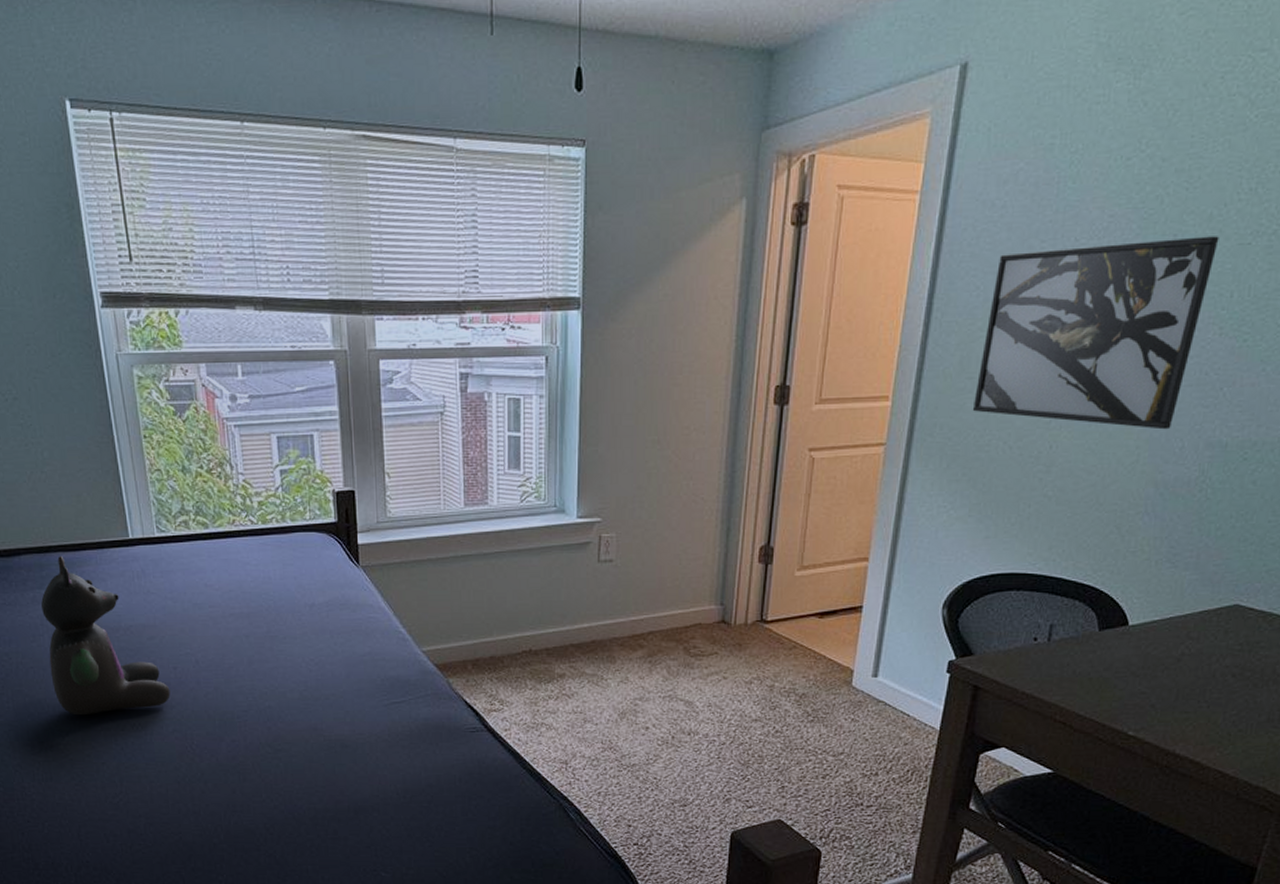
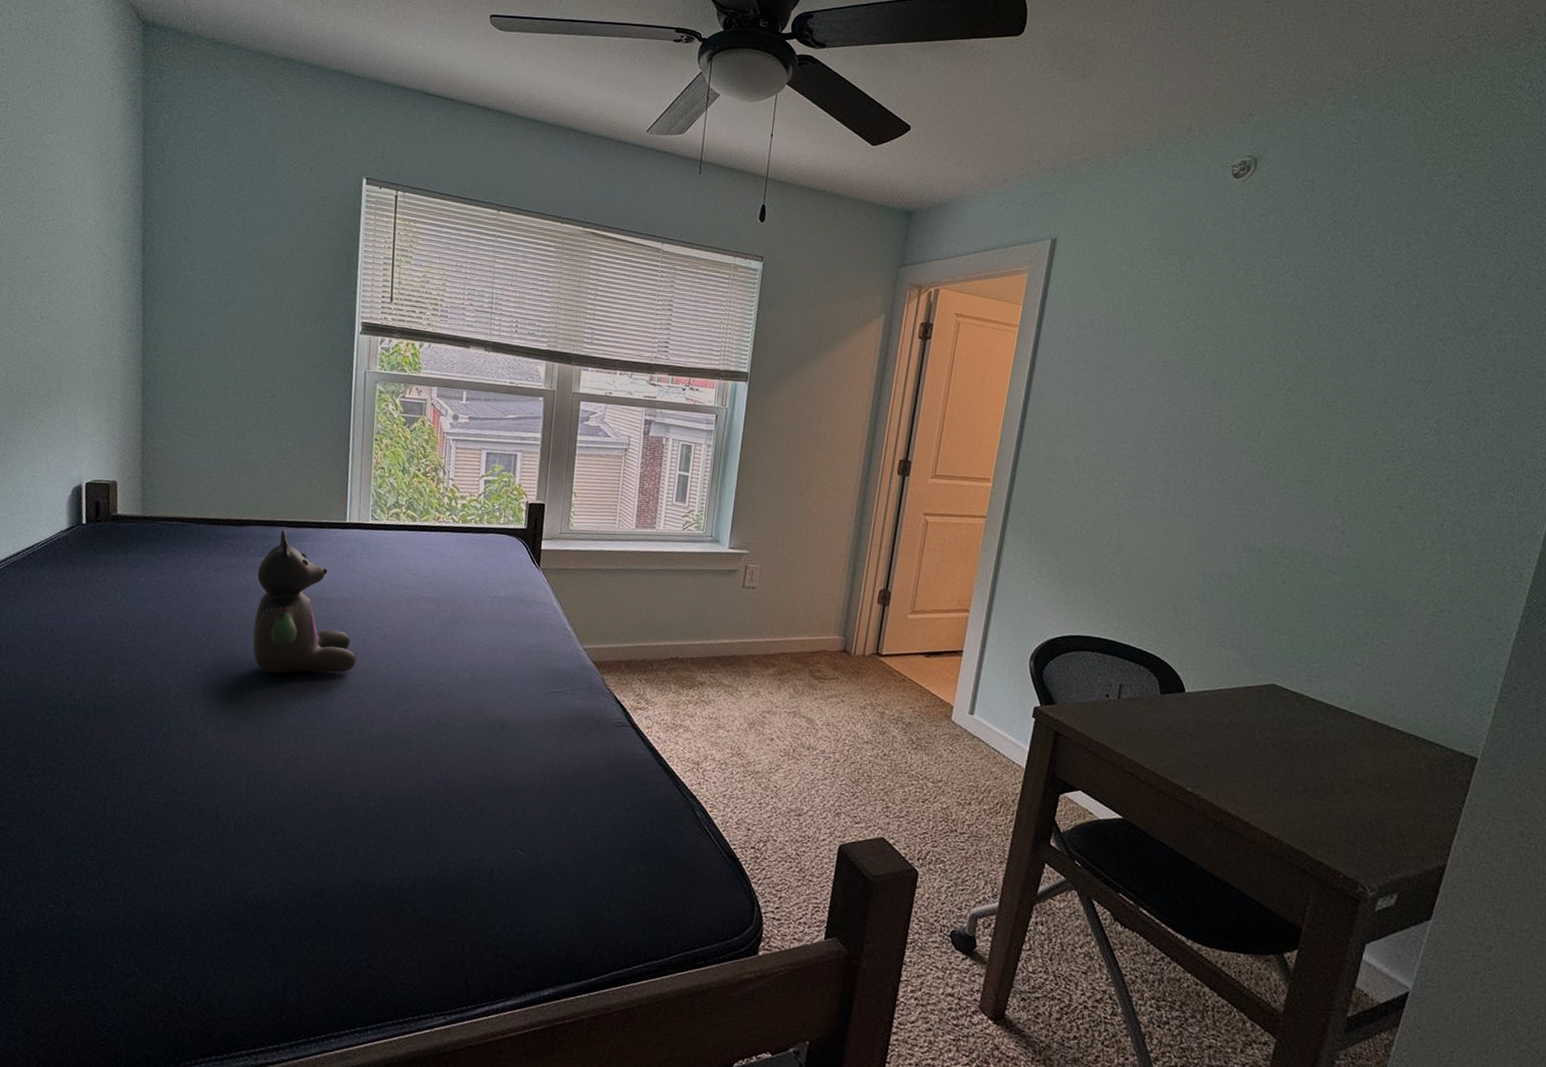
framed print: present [972,236,1220,430] -> none [1057,380,1248,532]

